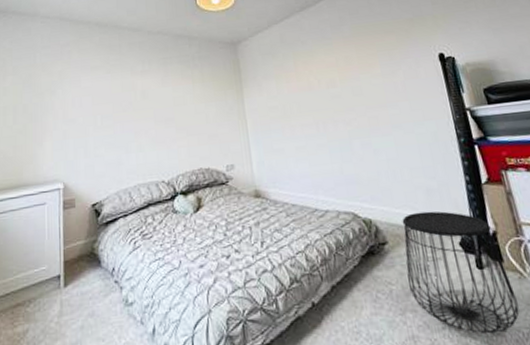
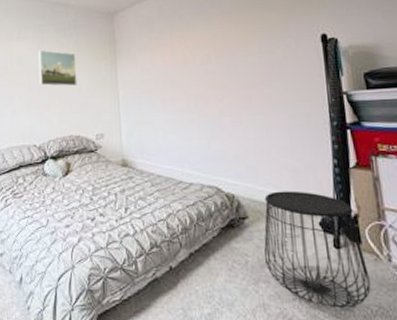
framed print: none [163,82,204,119] -> present [38,49,77,86]

